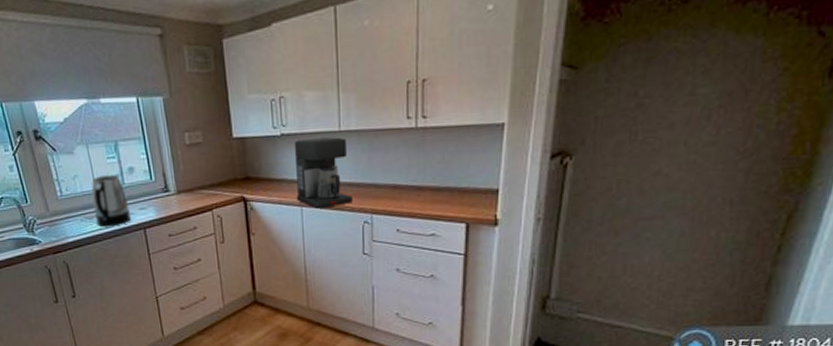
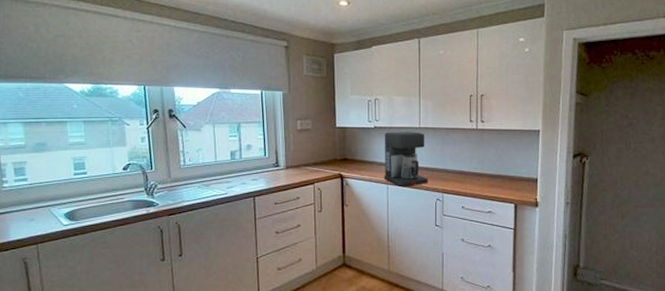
kettle: present [91,174,132,227] -> none [211,149,244,194]

